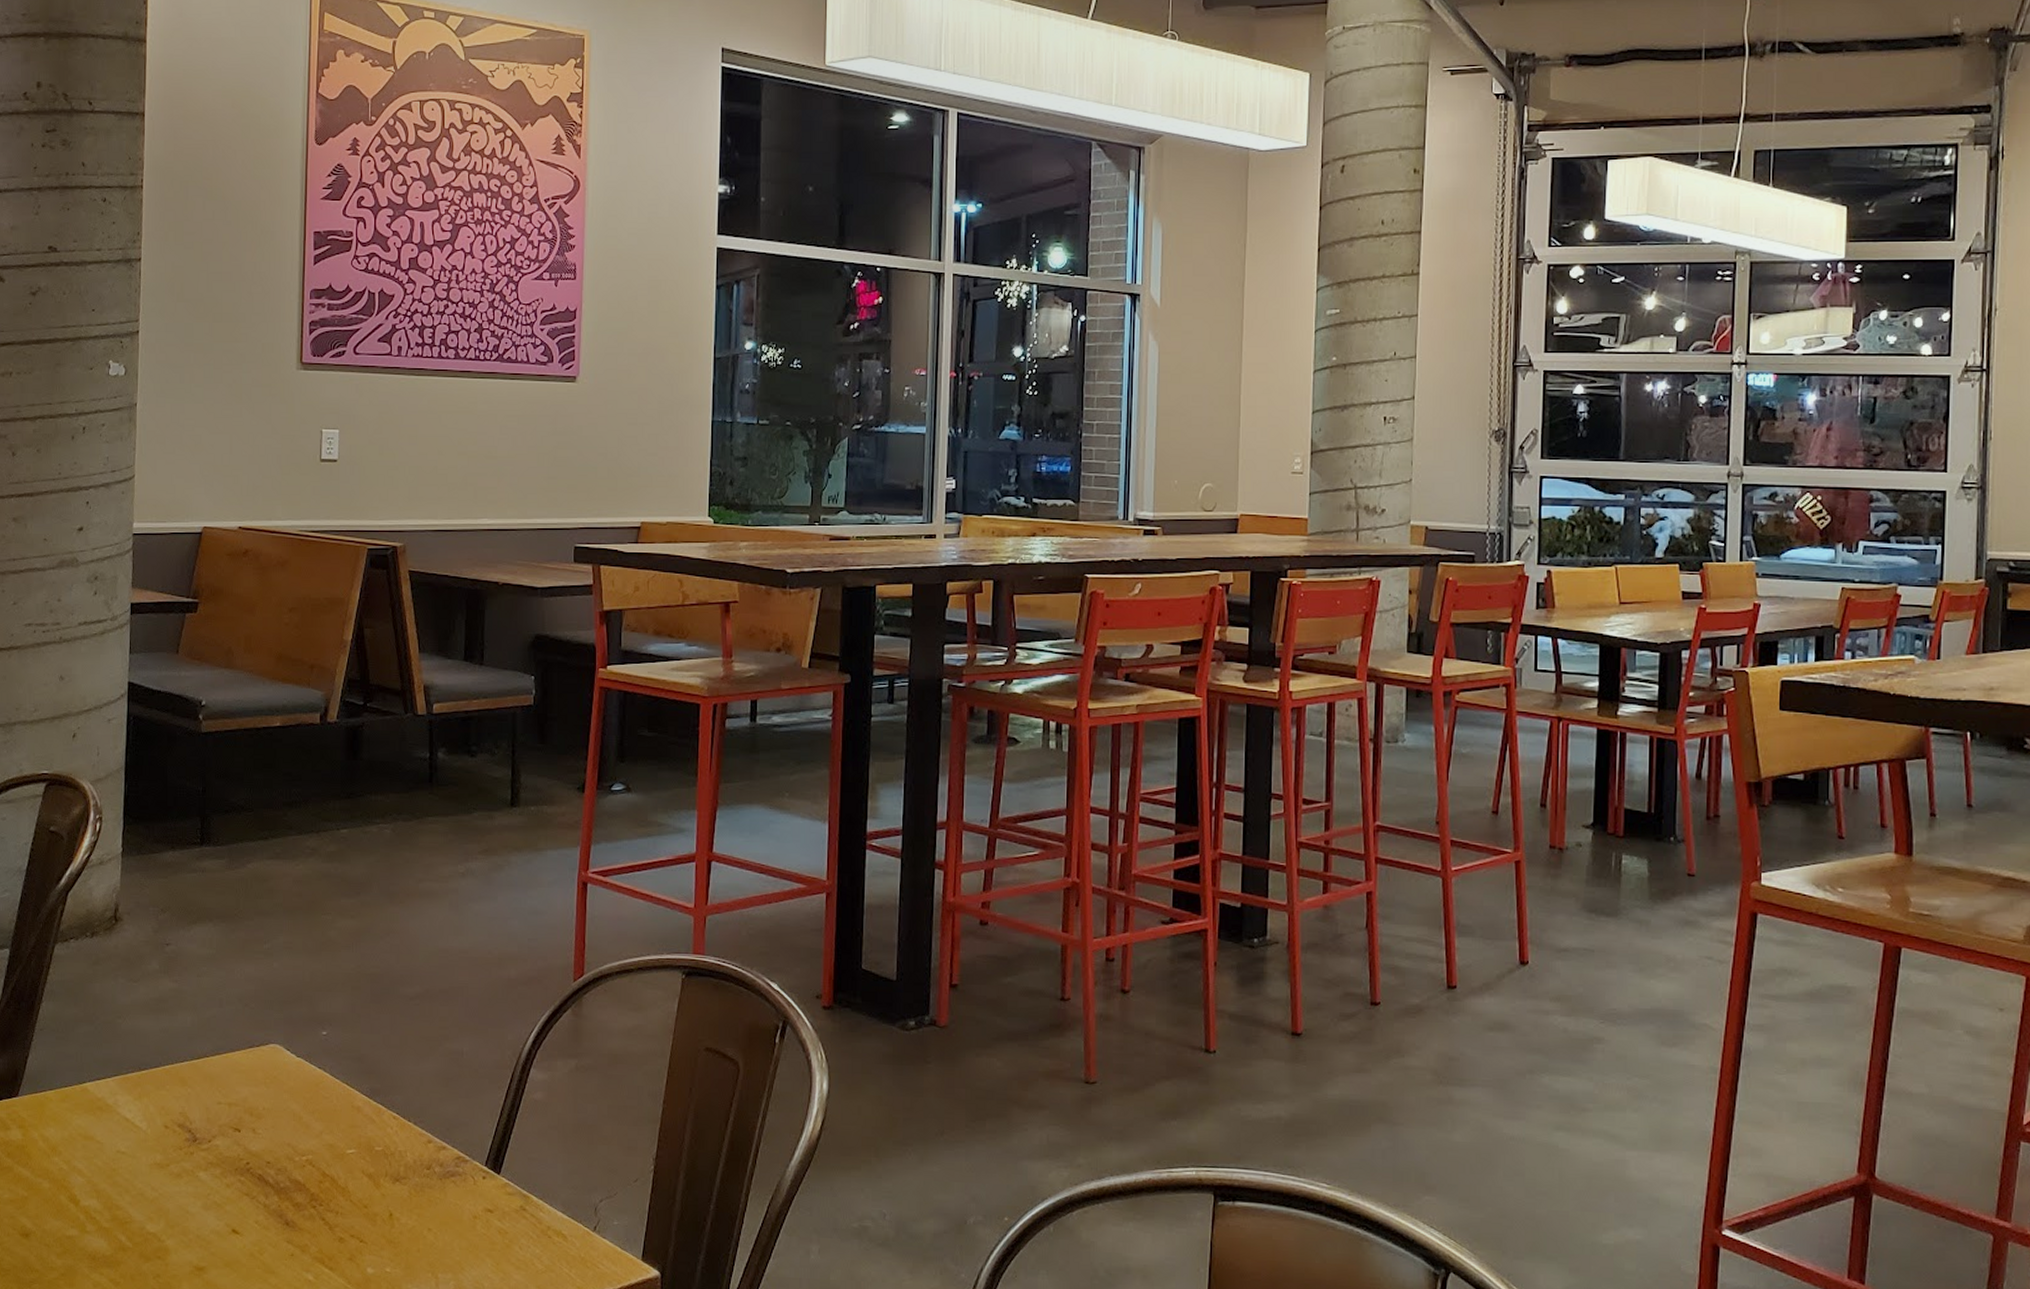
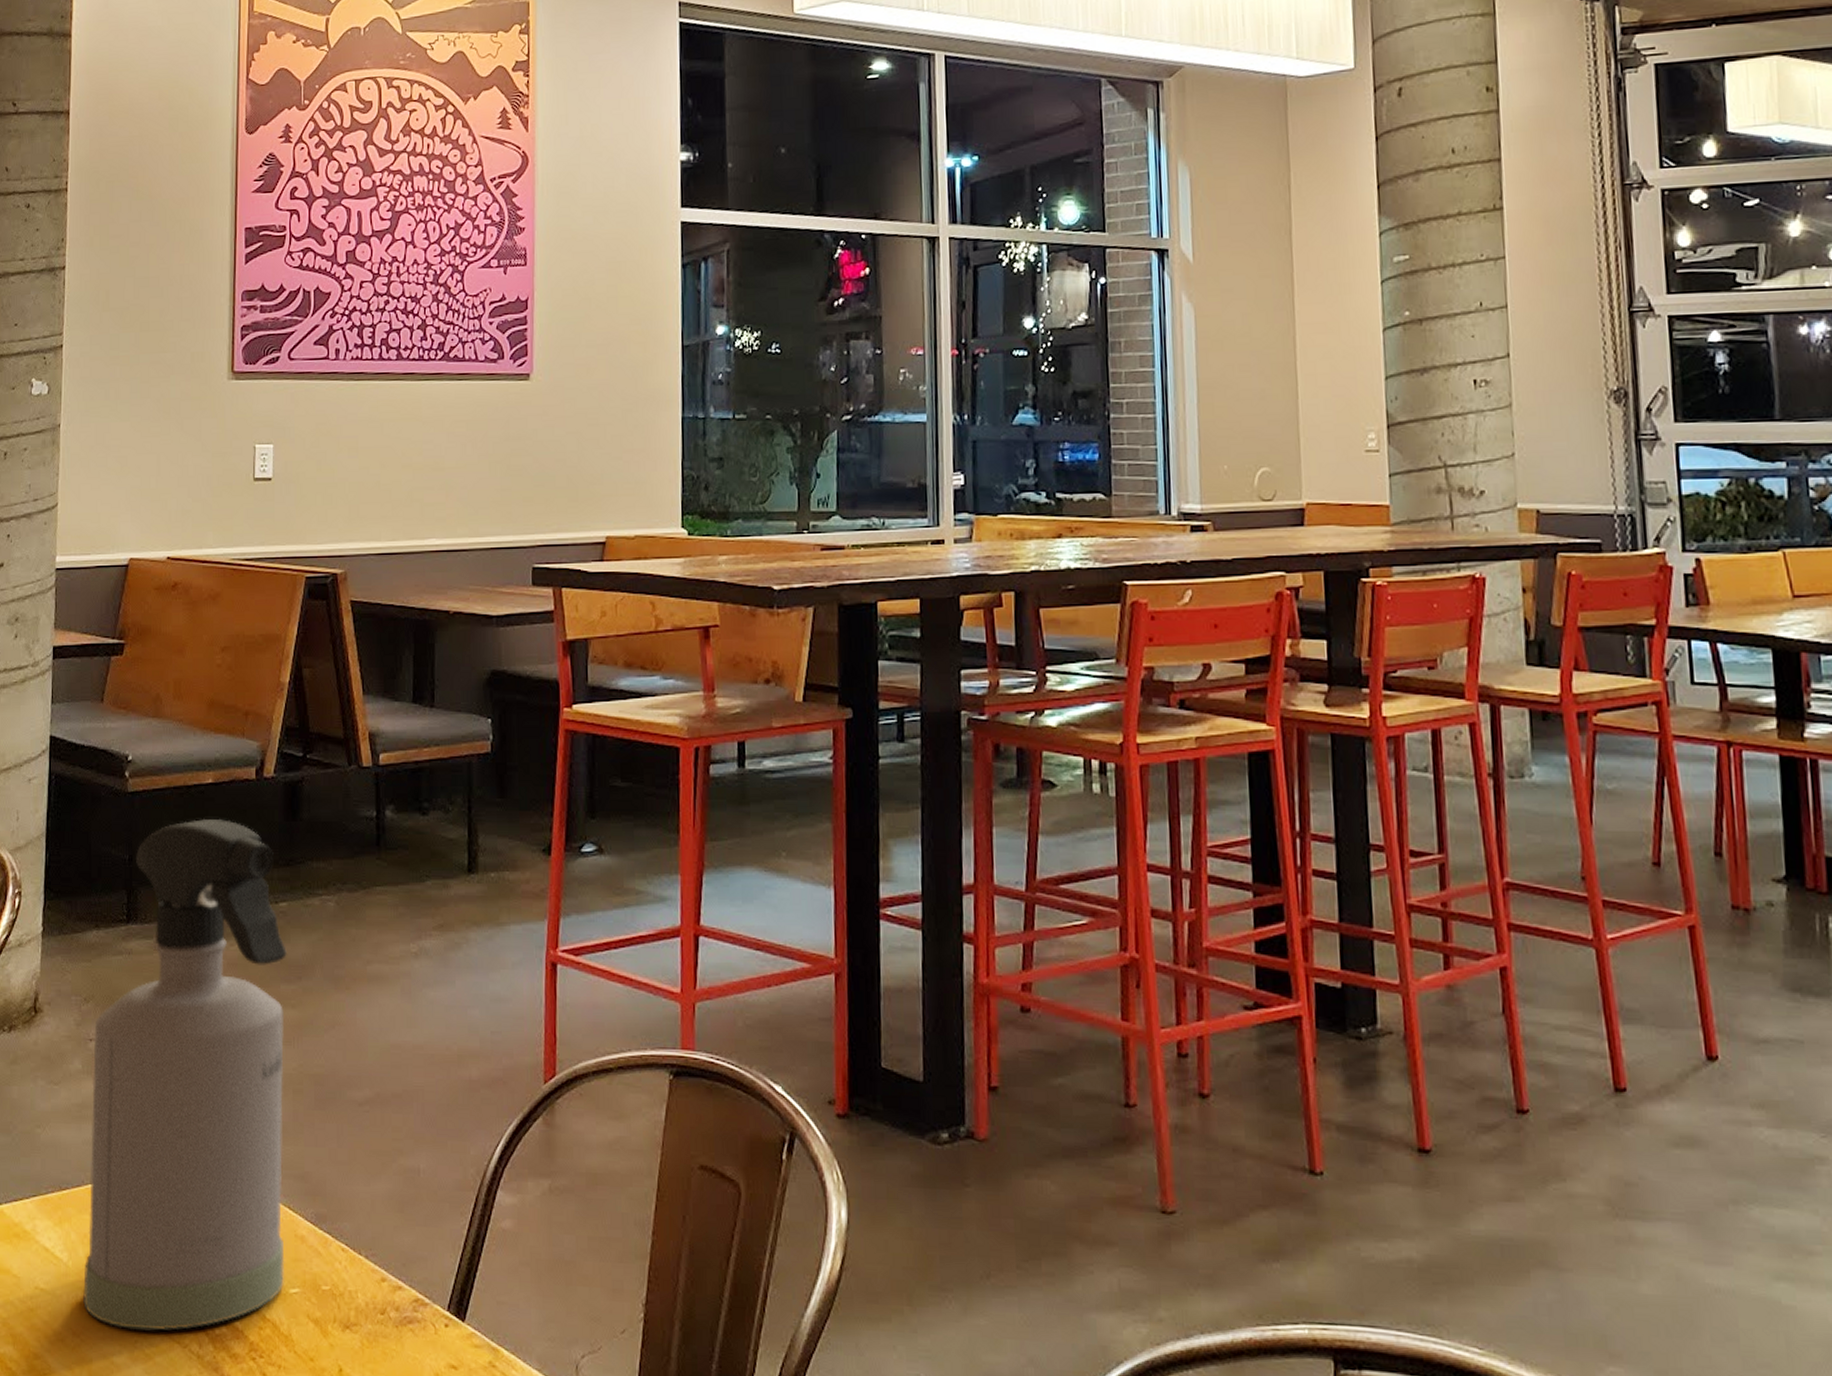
spray bottle: none [161,757,348,1185] -> present [83,819,288,1331]

